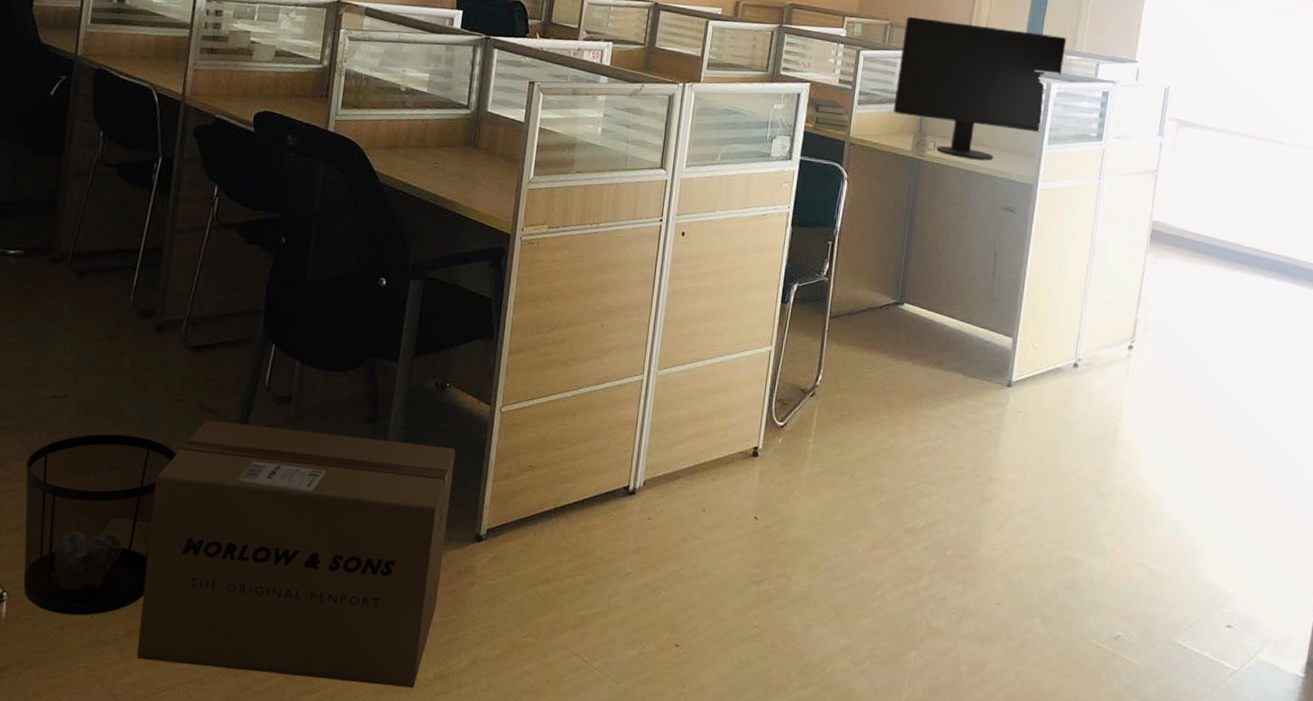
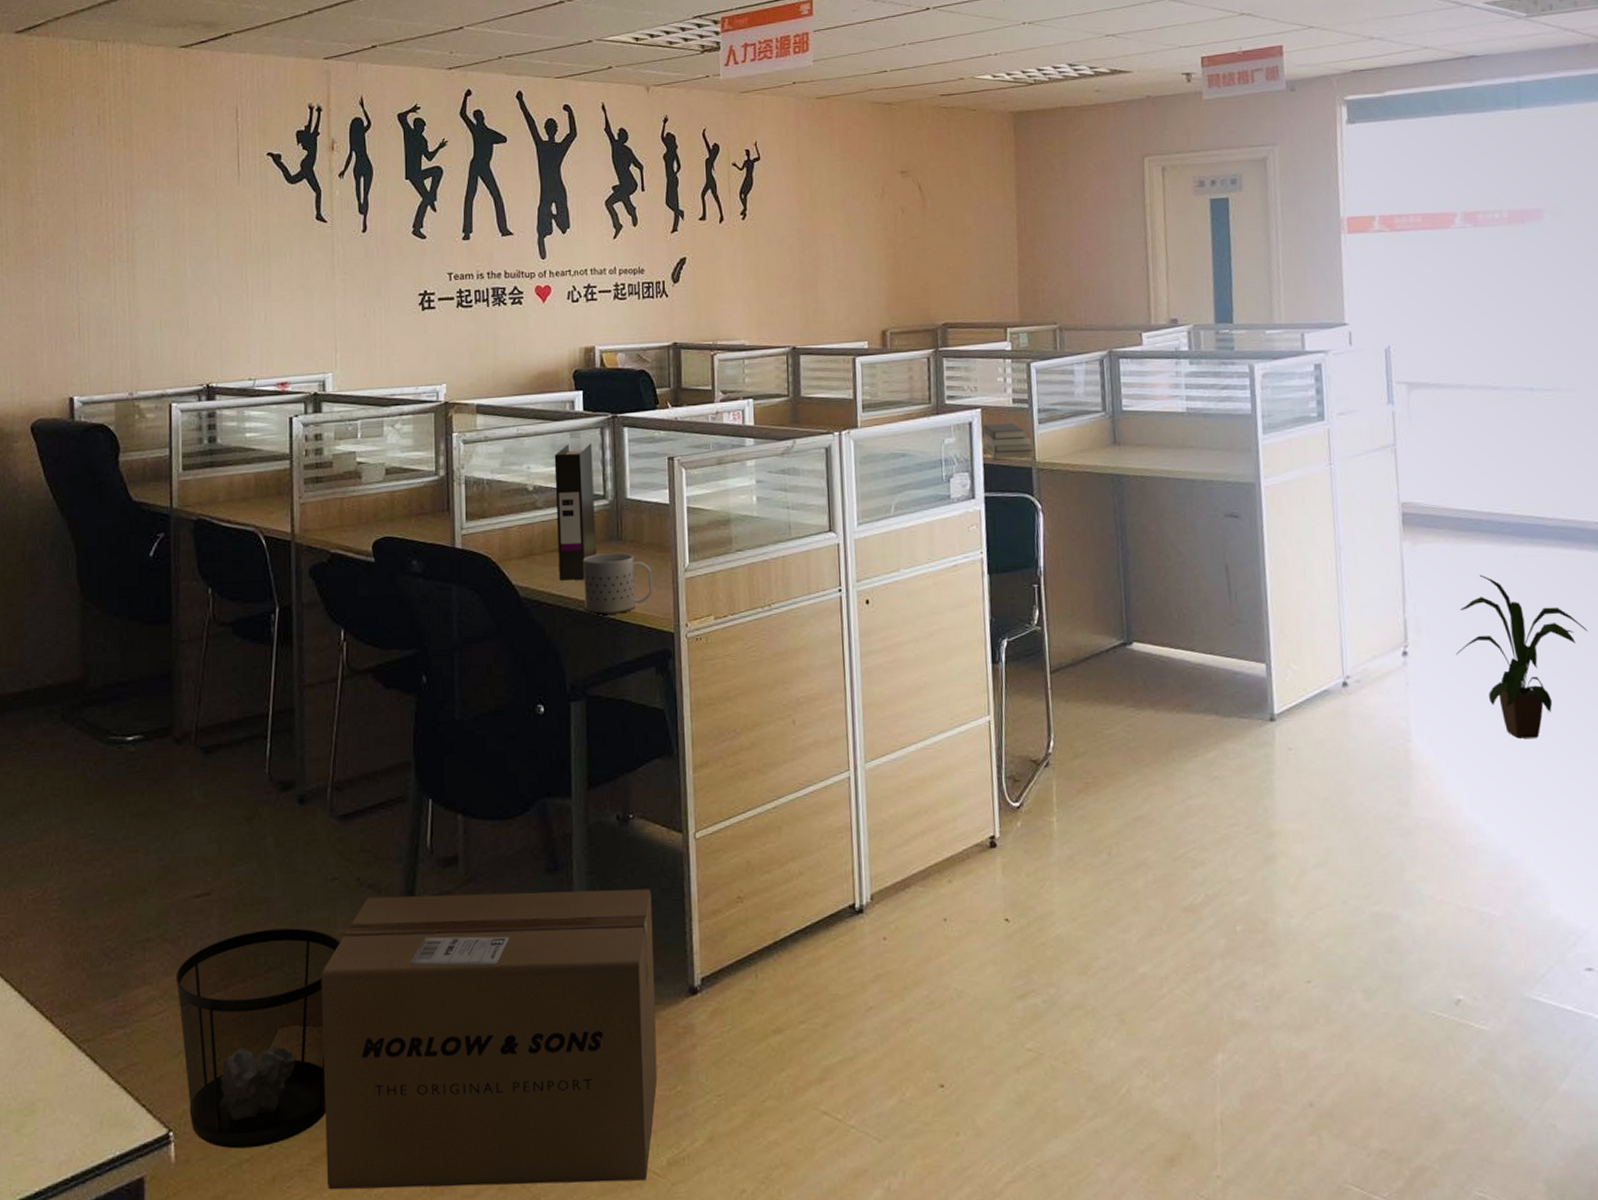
binder: none [416,55,464,176] -> present [554,443,596,581]
mug: none [435,155,500,211] -> present [582,552,654,615]
computer monitor: present [893,16,1066,161] -> none [1075,310,1264,466]
mug: present [910,132,937,157] -> none [1106,444,1137,472]
house plant: none [1173,291,1285,433] -> present [1456,574,1588,739]

